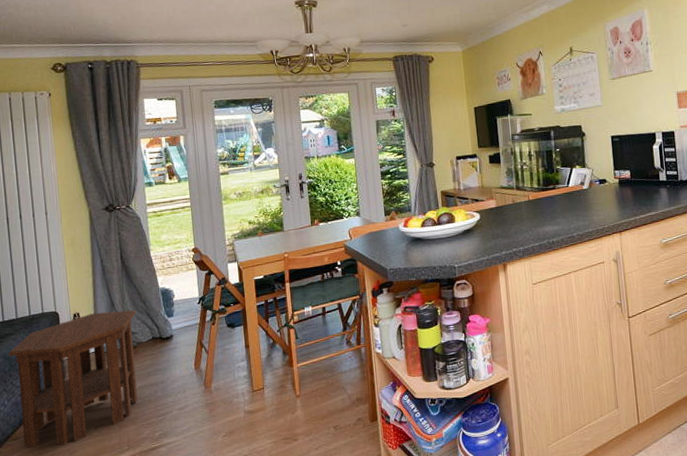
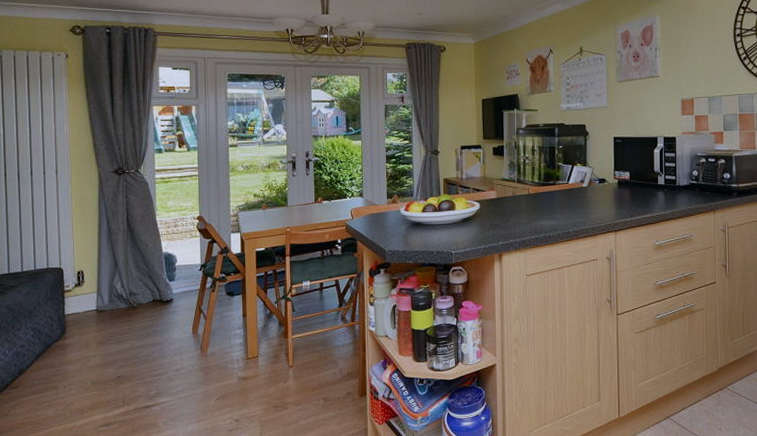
side table: present [8,310,138,448] -> none [12,272,139,397]

